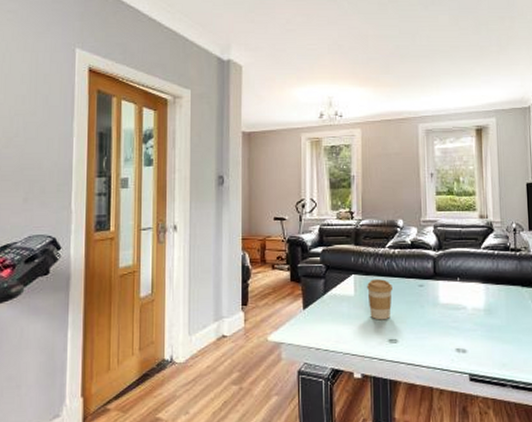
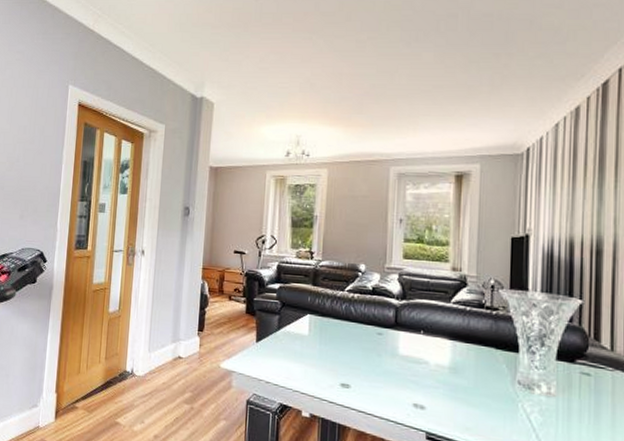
coffee cup: present [367,279,392,320] -> none [322,321,349,364]

